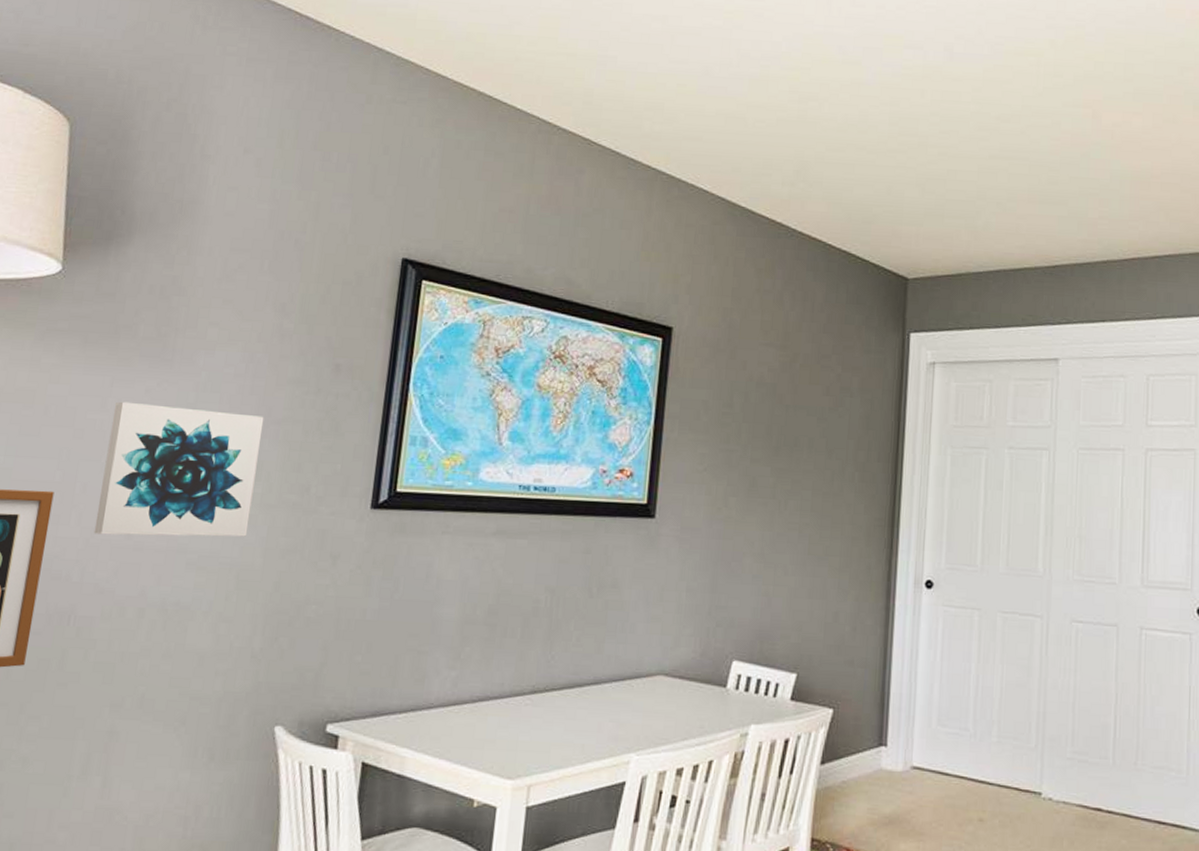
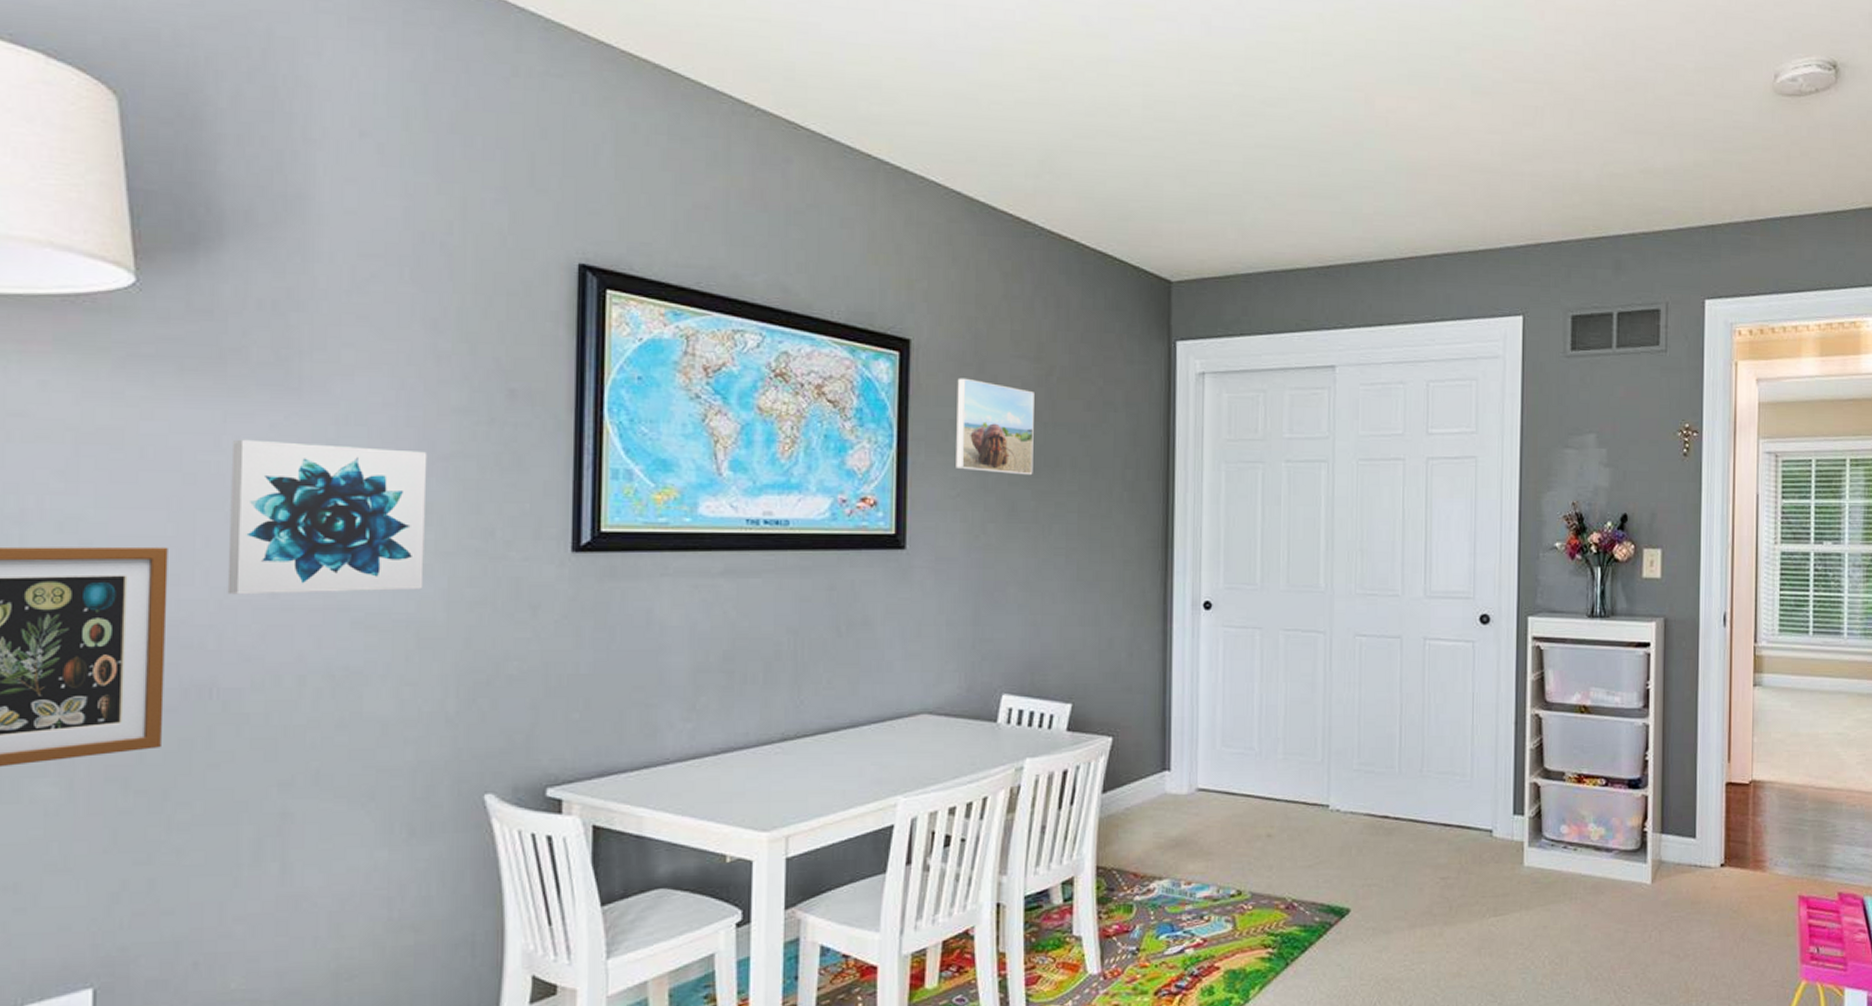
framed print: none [705,362,779,454] -> present [956,378,1034,476]

